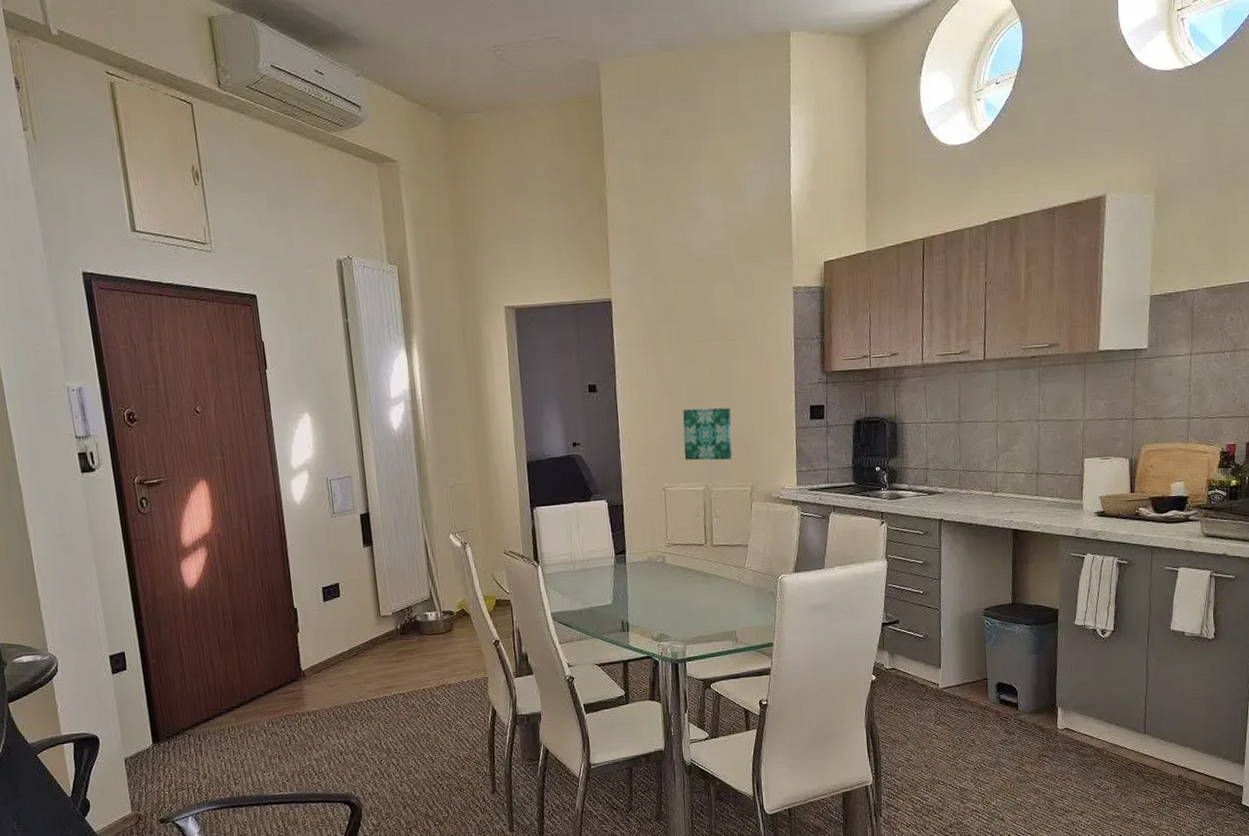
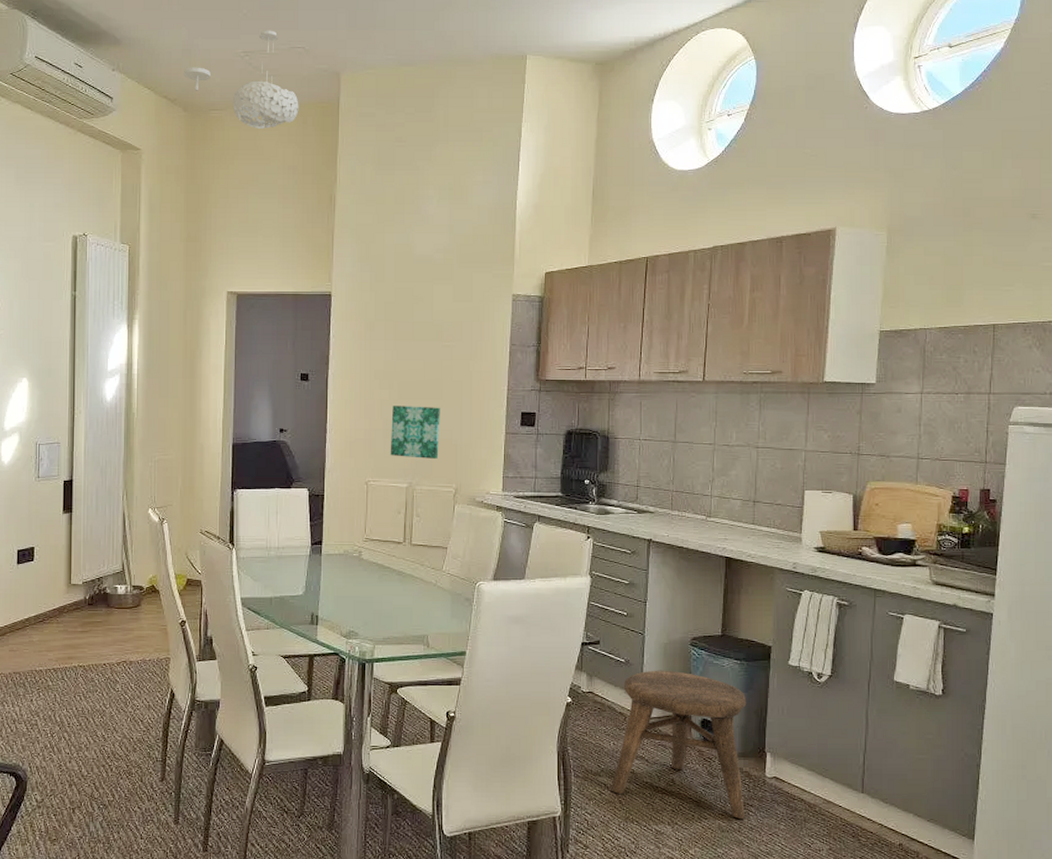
pendant light: none [433,20,560,130] -> present [184,30,299,129]
stool: none [917,640,1040,770] -> present [611,670,747,820]

